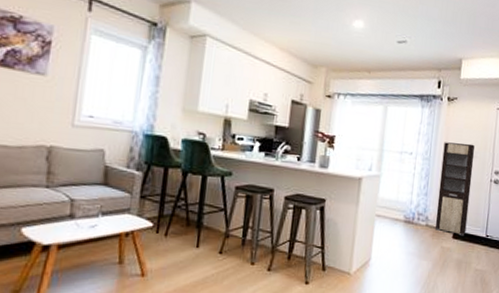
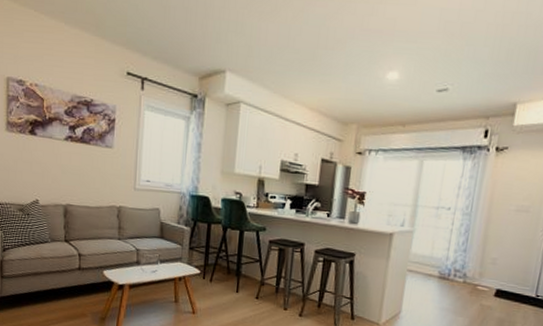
cabinet: present [435,142,475,236] -> none [473,196,527,295]

